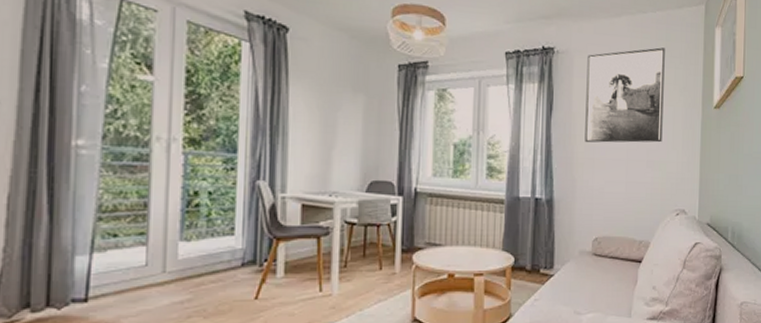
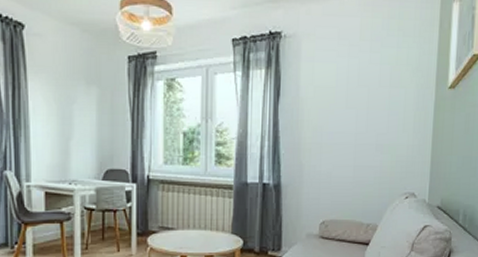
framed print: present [585,47,665,143] -> none [312,27,398,127]

